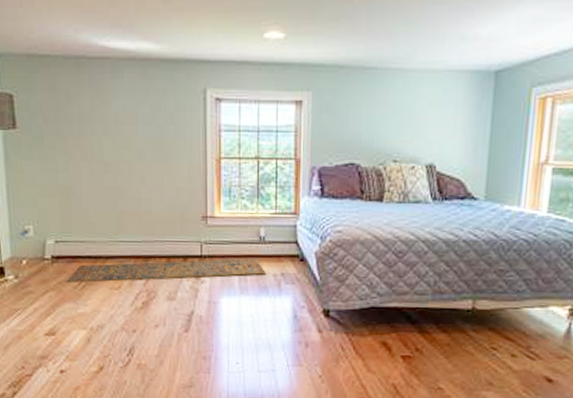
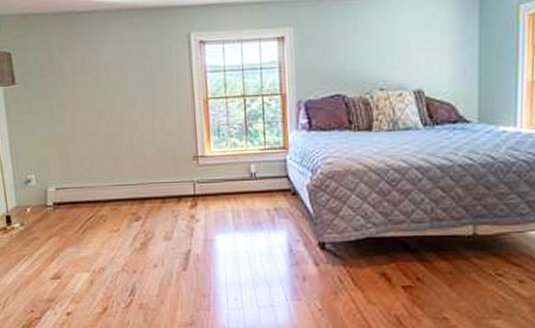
rug: present [66,258,266,283] -> none [68,195,259,228]

